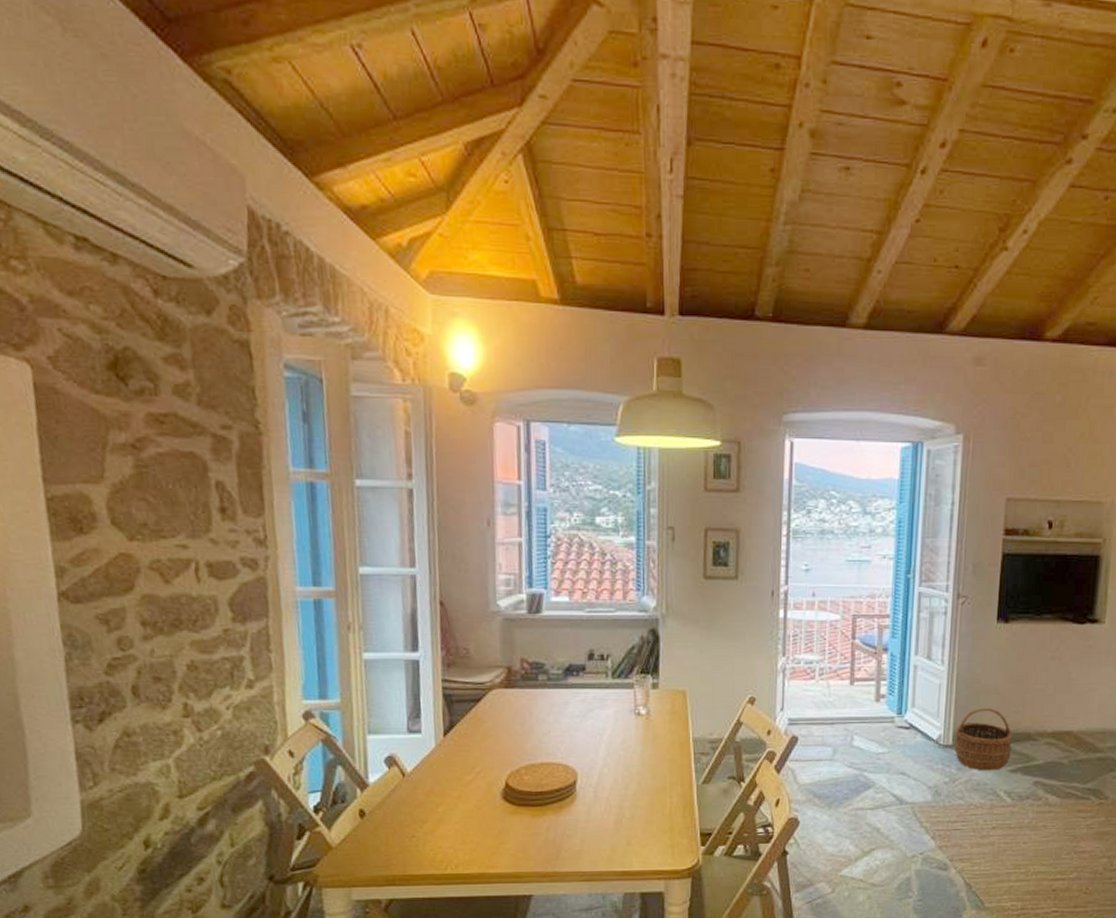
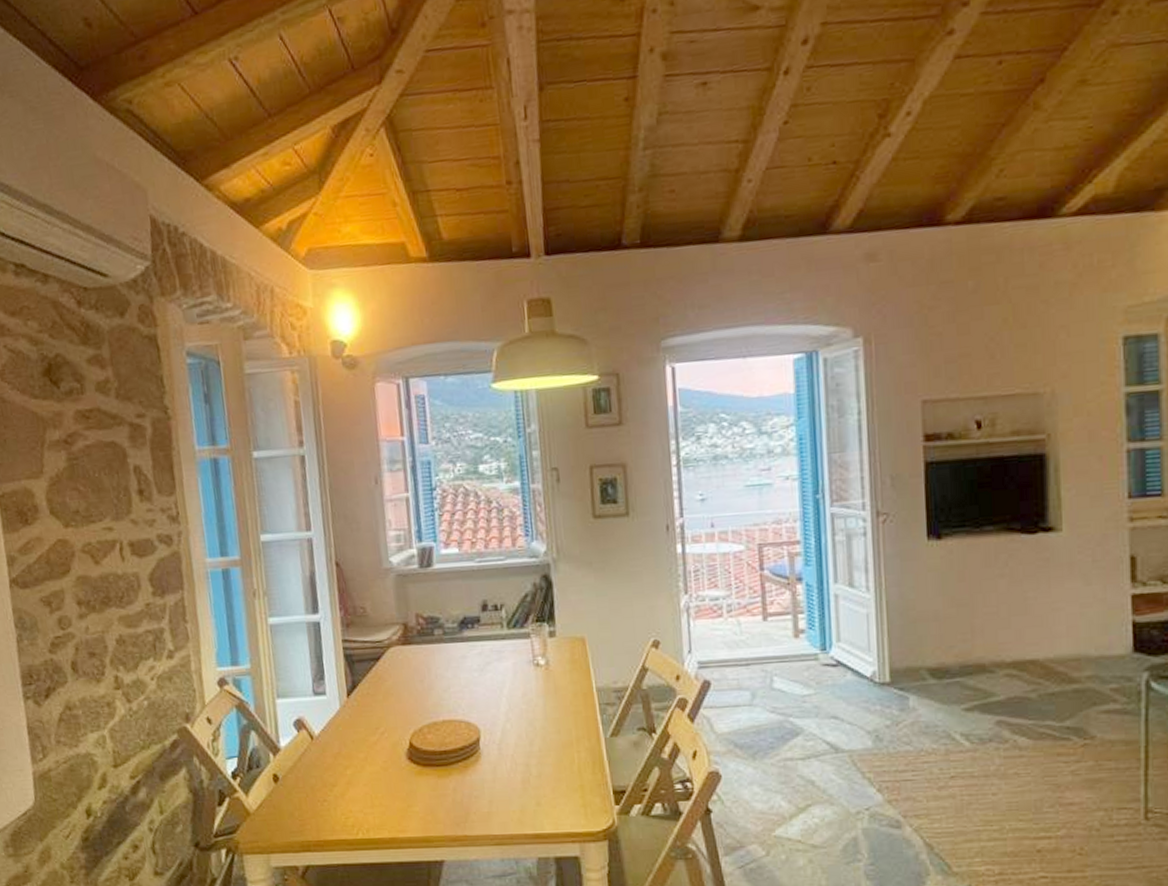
wicker basket: present [954,708,1012,771] -> none [891,637,964,711]

